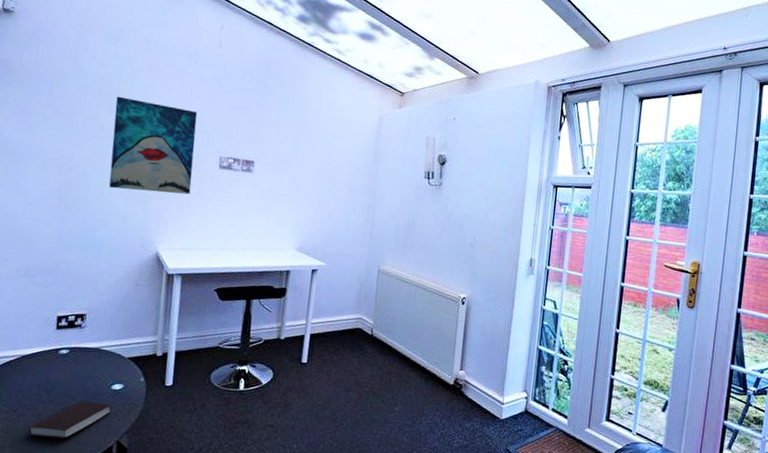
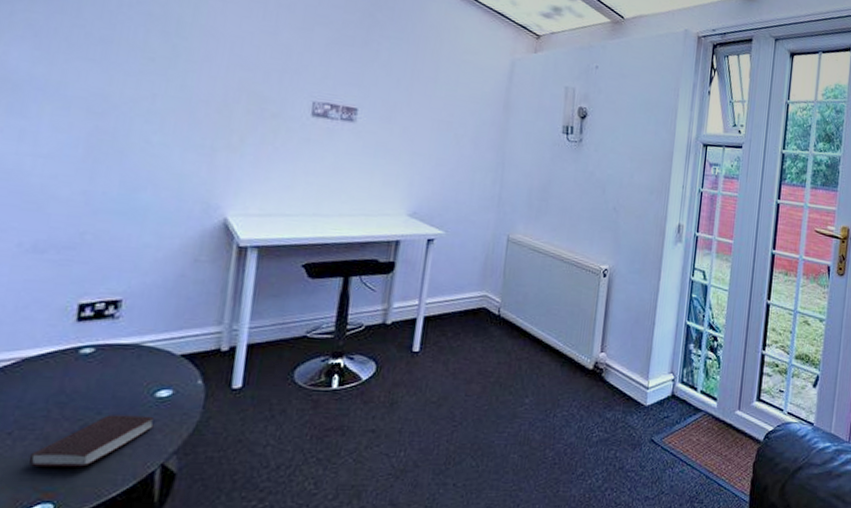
wall art: present [109,96,198,195] -> none [160,21,285,148]

